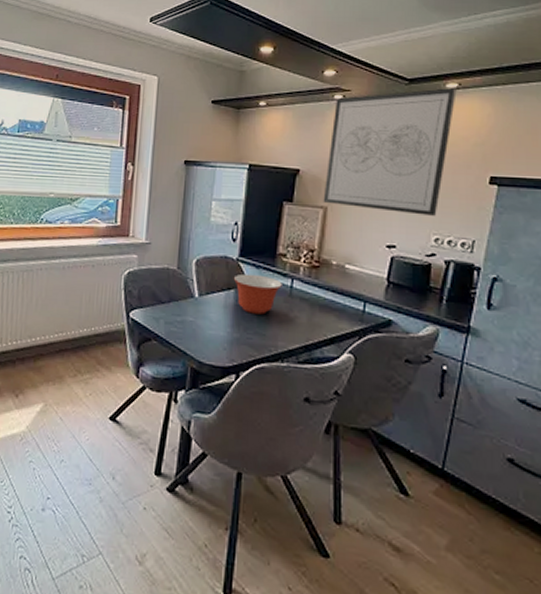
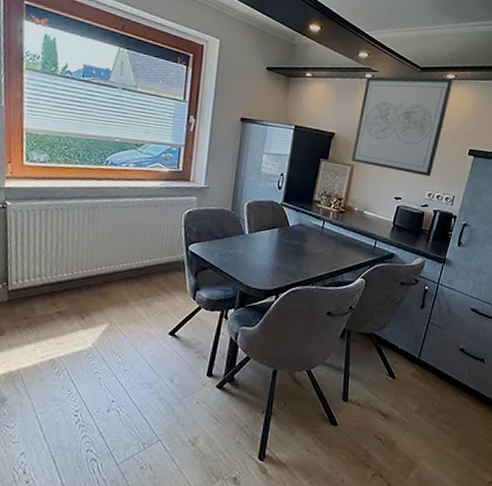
mixing bowl: present [233,273,282,315] -> none [277,215,316,249]

